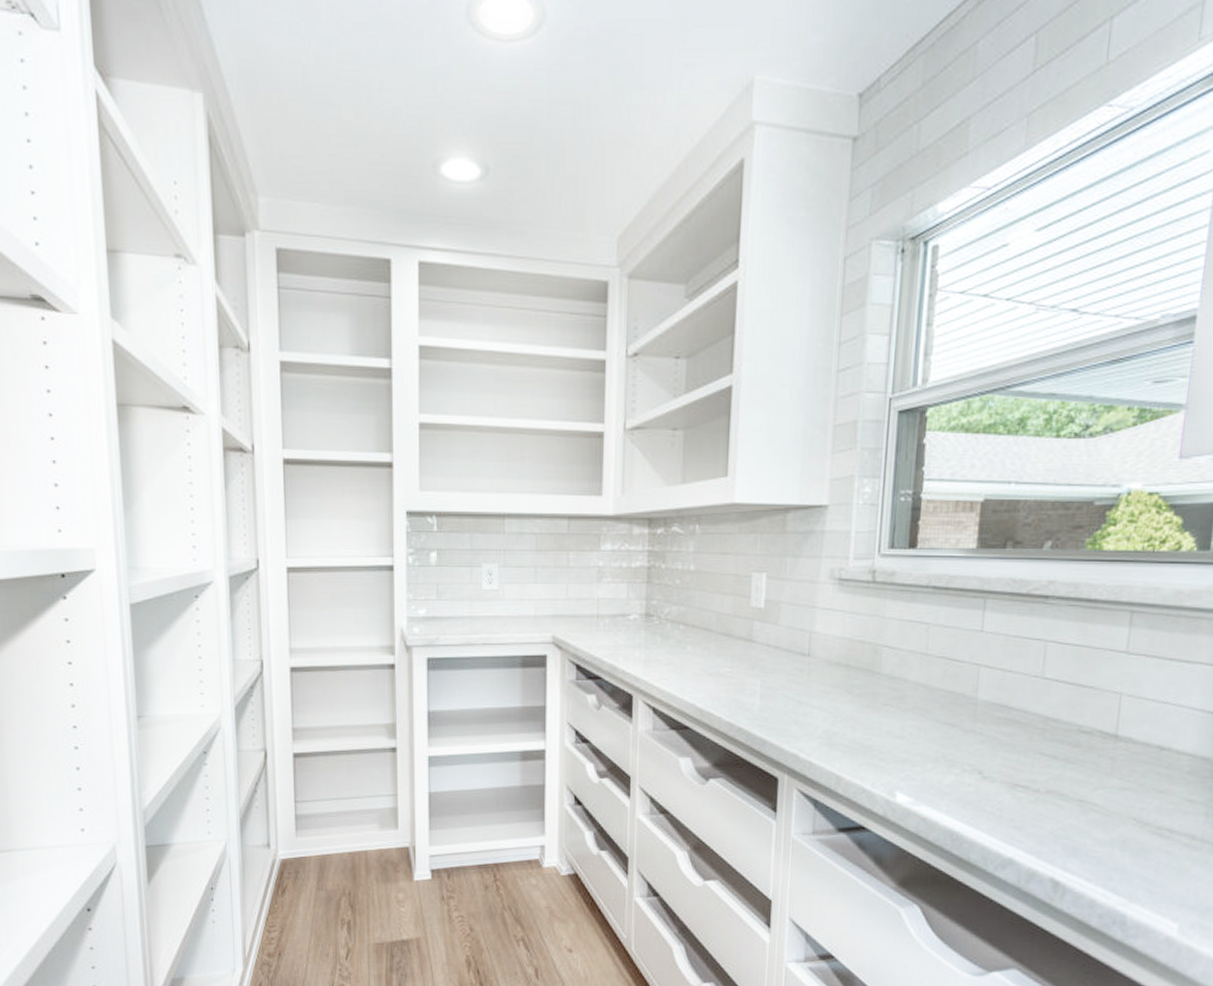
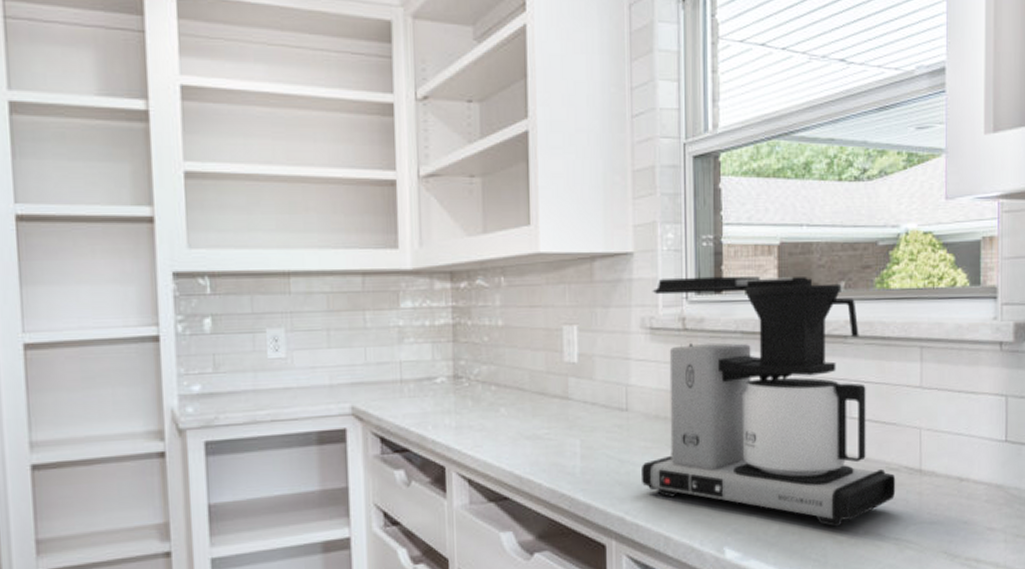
coffee maker: none [817,531,1088,783] -> present [640,276,896,527]

